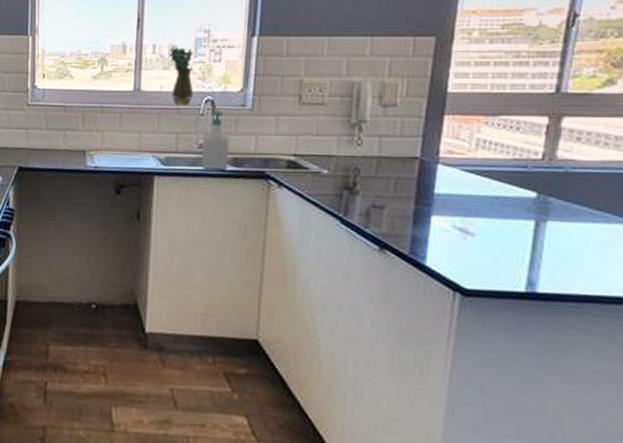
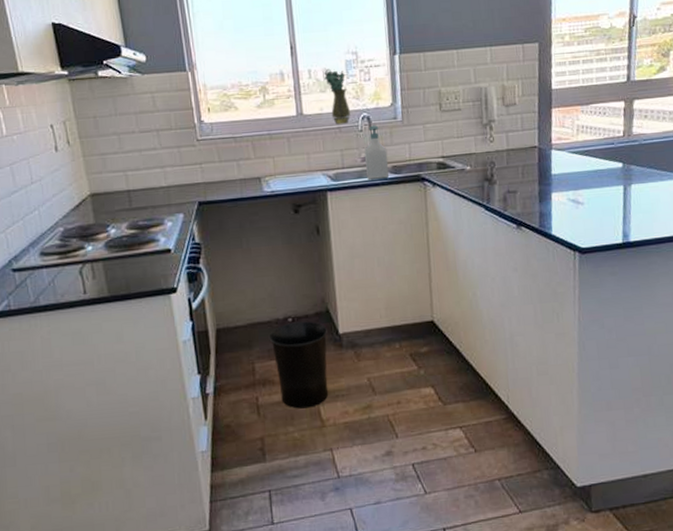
waste bin: none [69,309,133,407] -> present [270,321,329,409]

